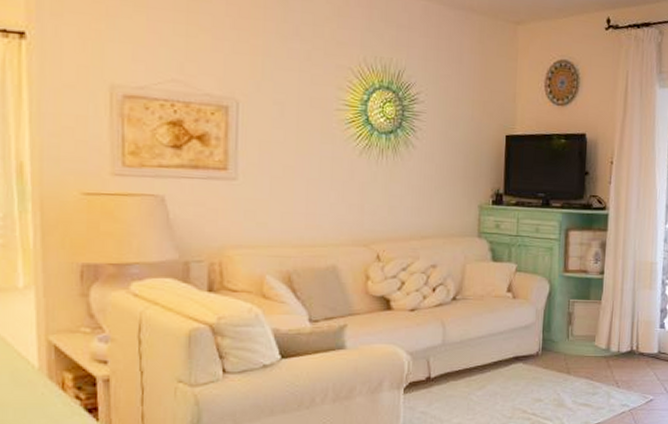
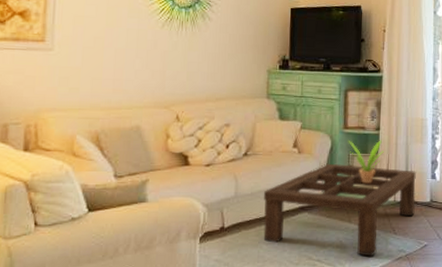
coffee table: none [474,309,643,411] -> present [263,163,416,257]
potted plant: none [567,284,608,331] -> present [347,139,384,182]

